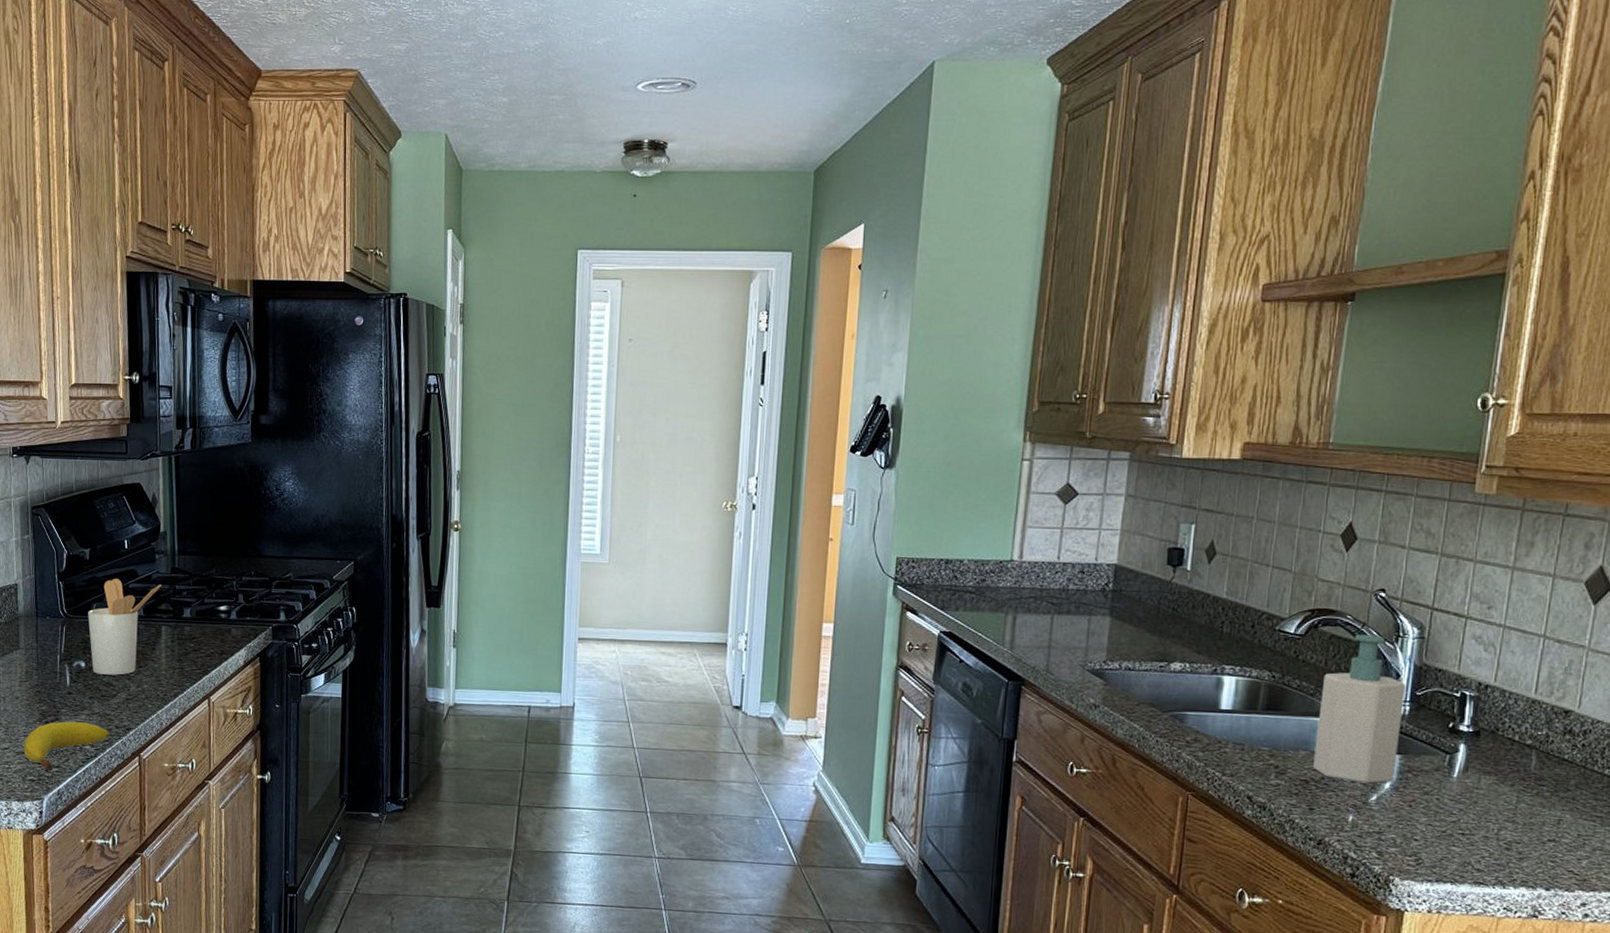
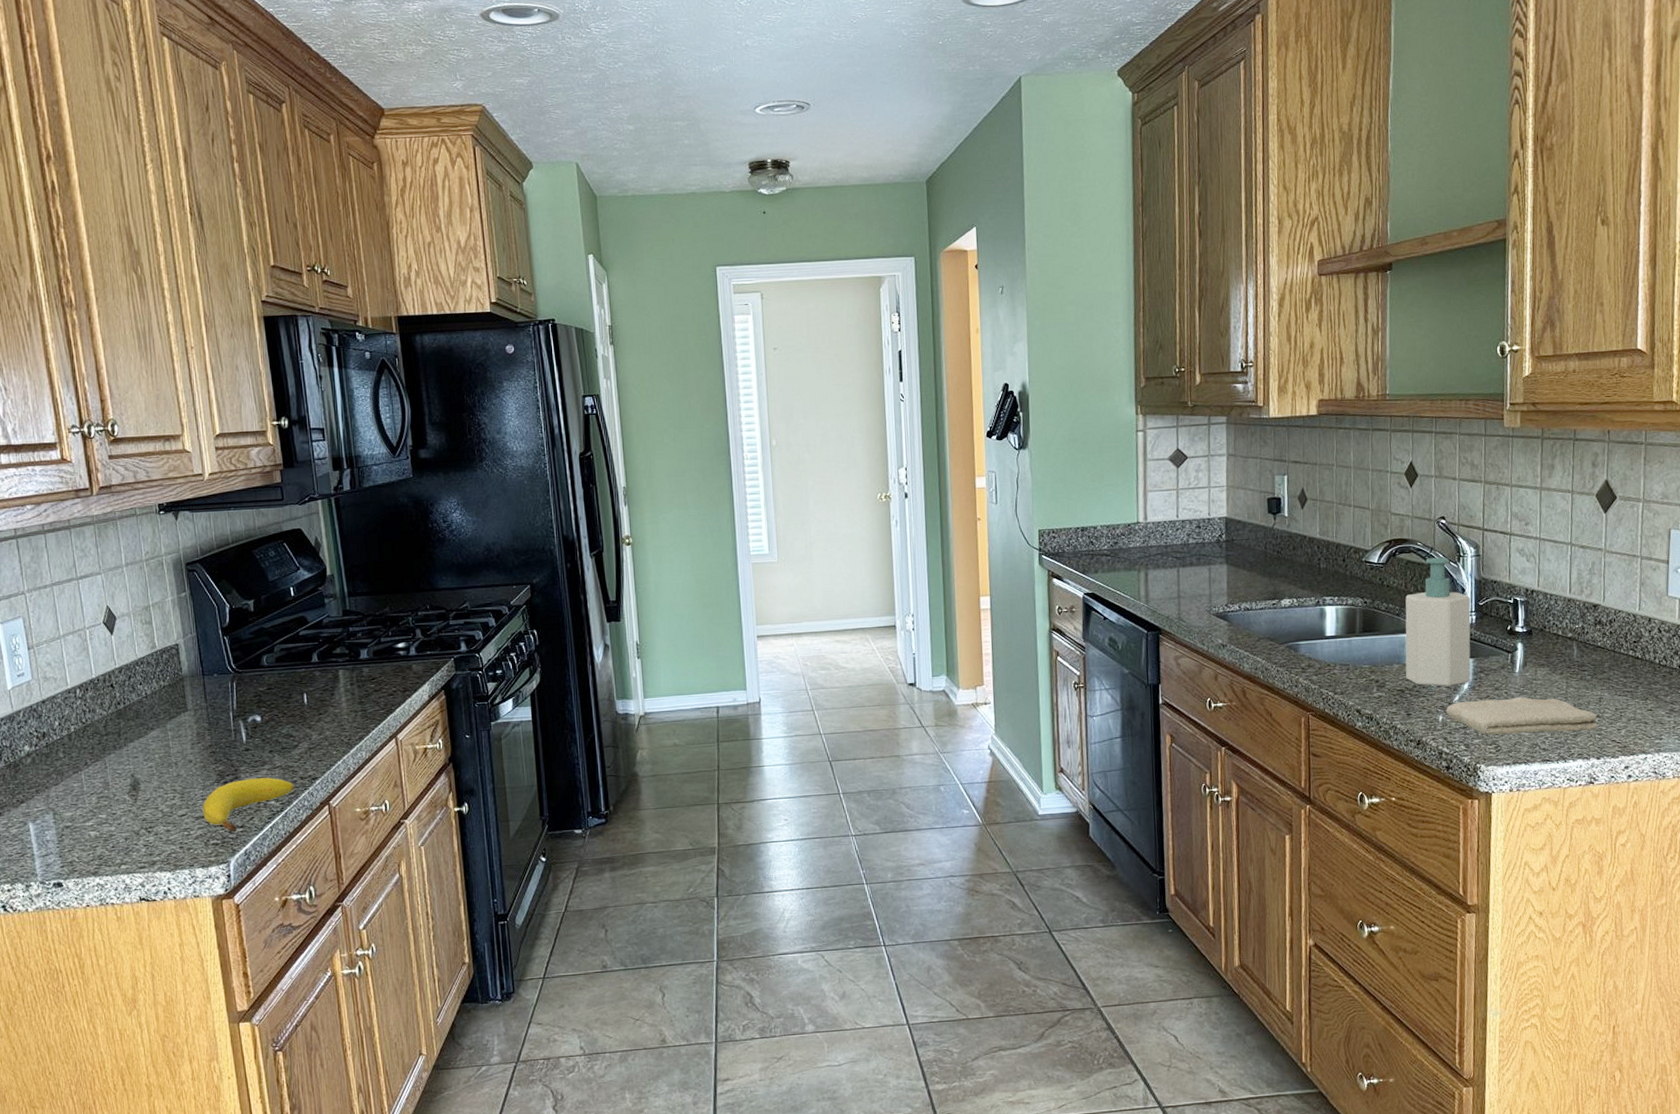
utensil holder: present [88,579,161,675] -> none [258,627,334,727]
washcloth: none [1358,802,1553,856] -> present [1446,696,1598,735]

